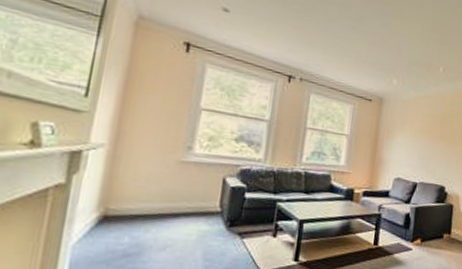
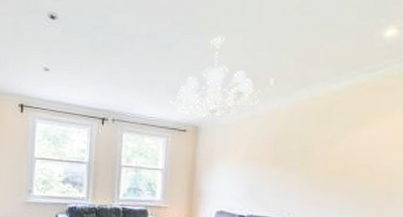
chandelier: none [357,21,434,93] -> present [169,35,262,118]

